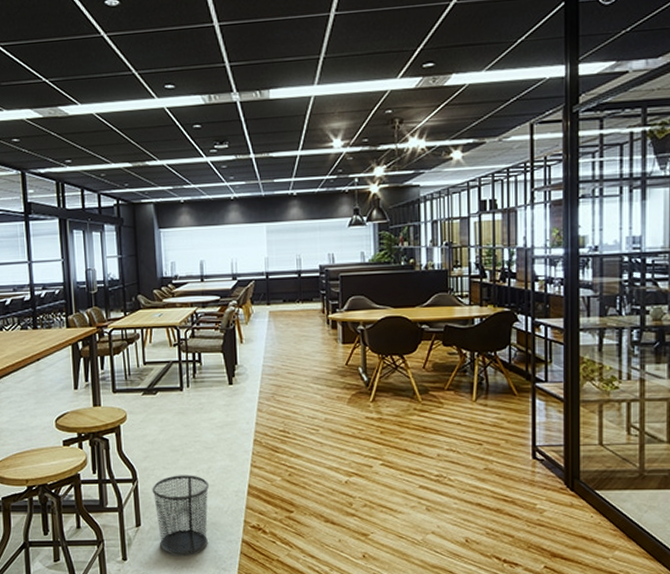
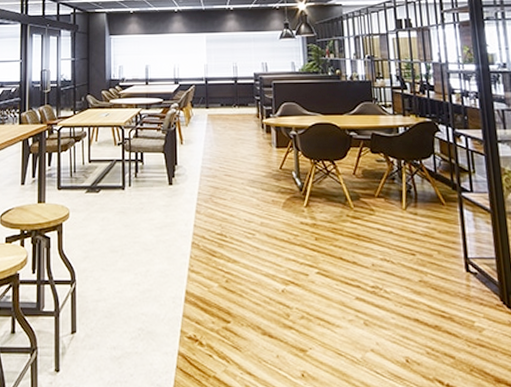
waste bin: present [152,475,209,556] -> none [90,278,146,369]

